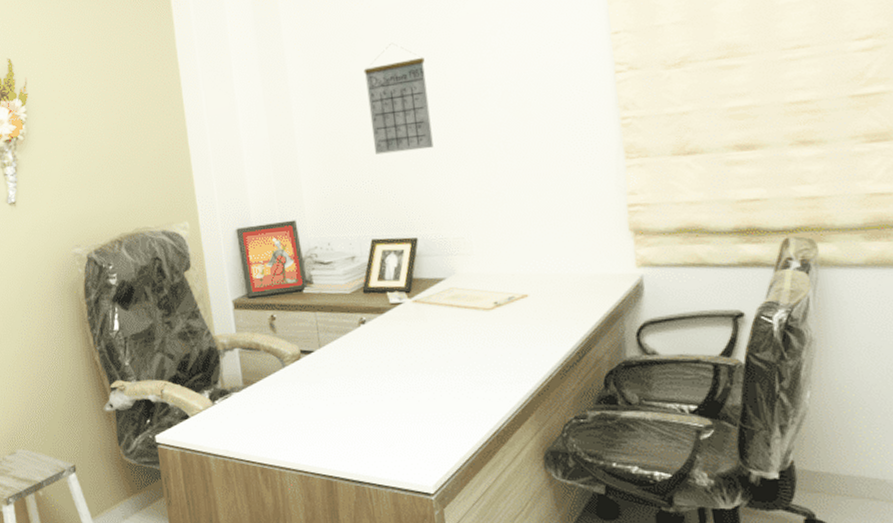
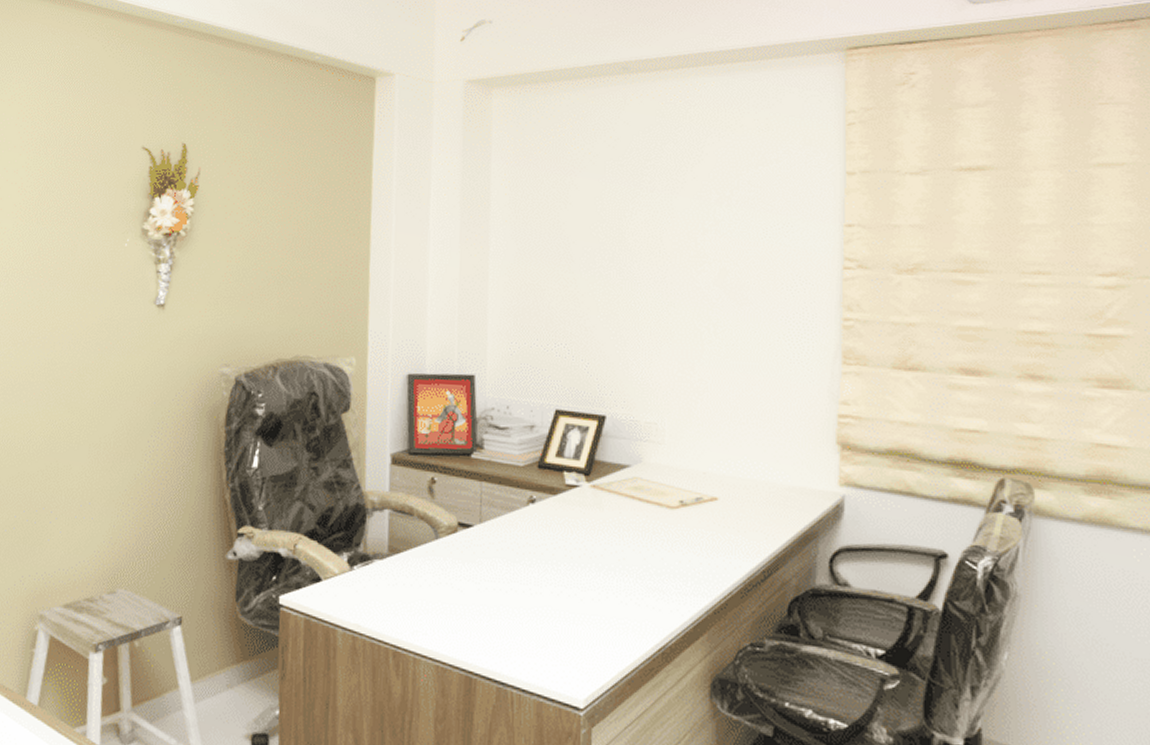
calendar: present [363,43,434,155] -> none [572,197,641,319]

